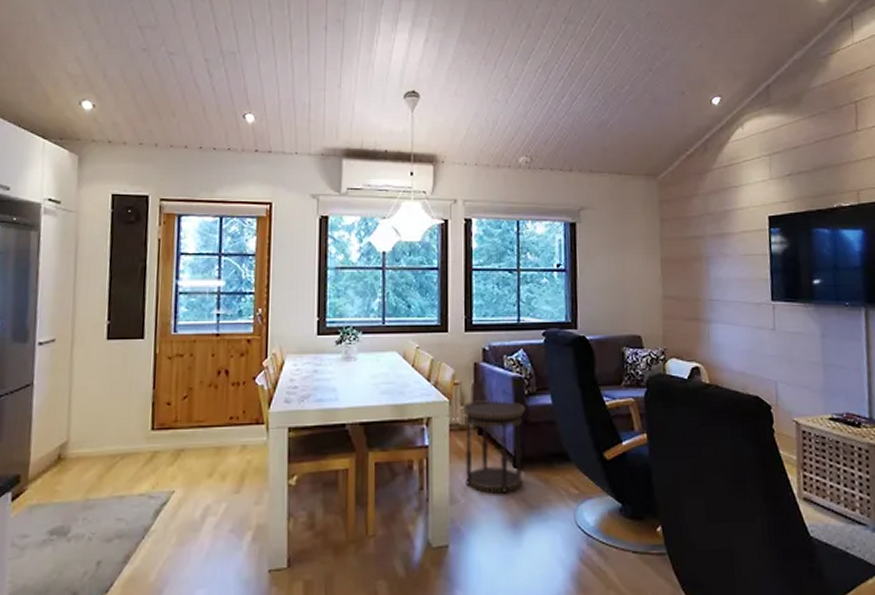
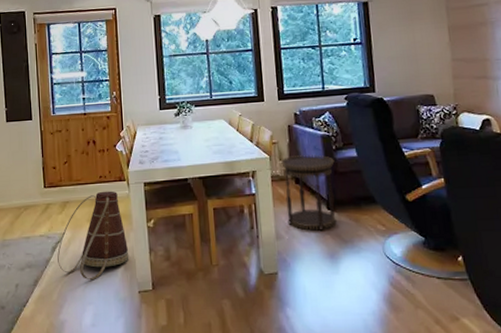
basket: none [161,436,260,554] -> present [57,191,129,279]

